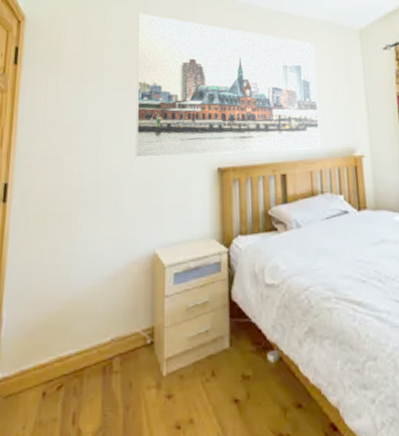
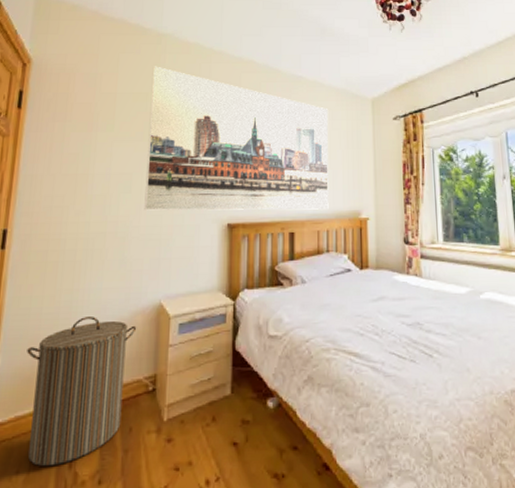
laundry hamper: none [29,268,133,422] -> present [27,317,137,466]

